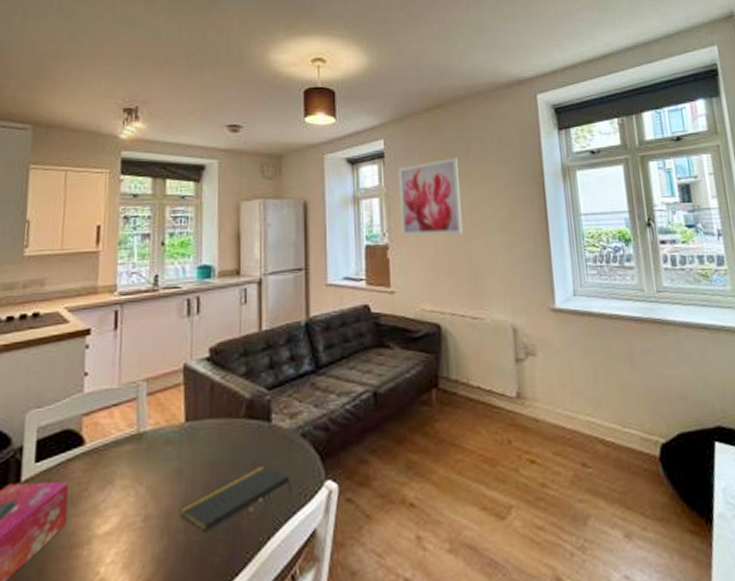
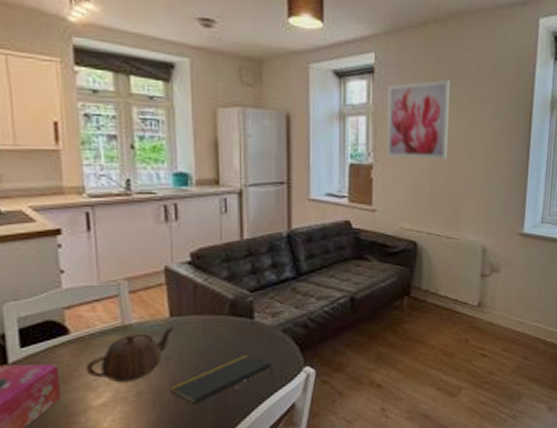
teapot: none [95,433,190,504] -> present [85,326,175,383]

